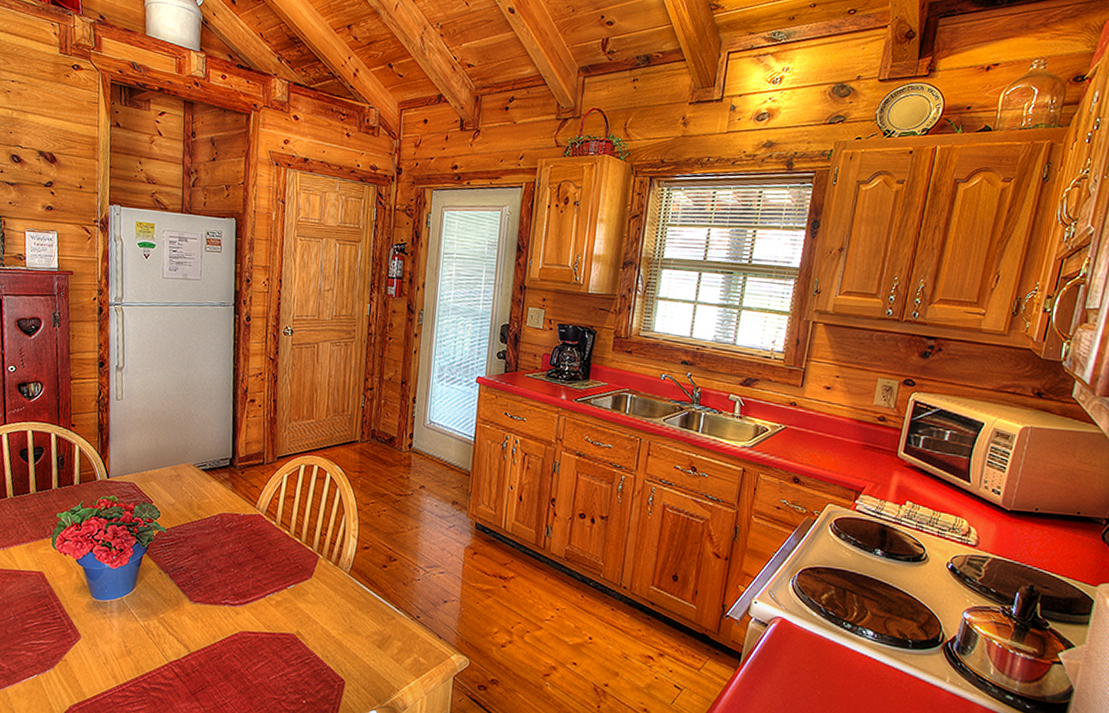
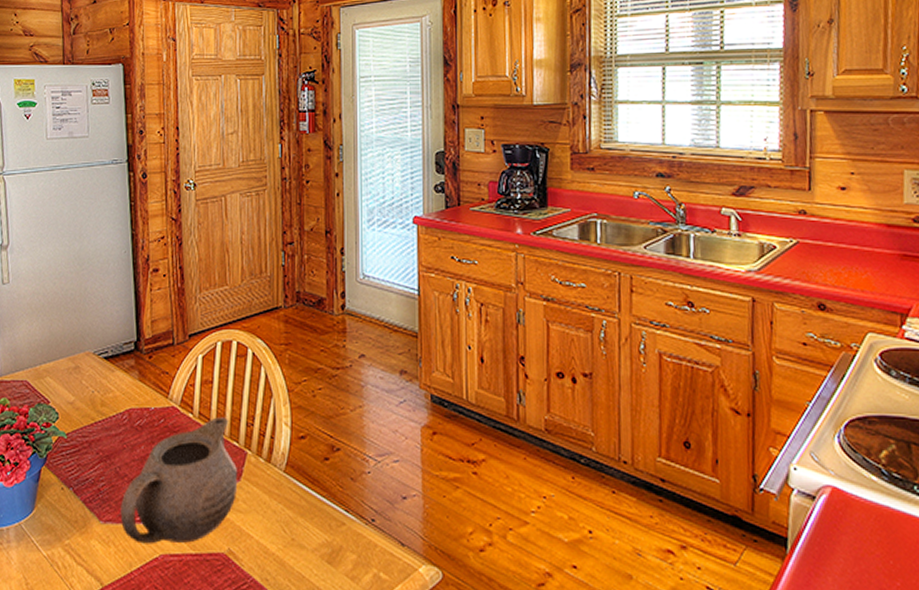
teapot: none [208,526,310,624] -> present [120,417,238,544]

